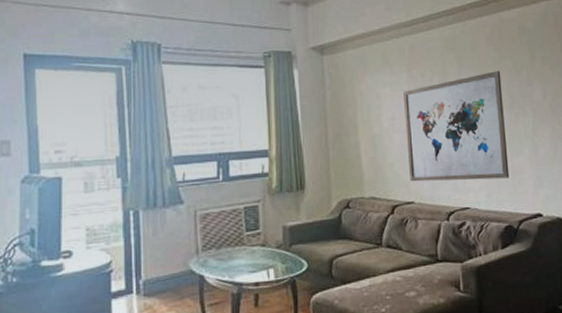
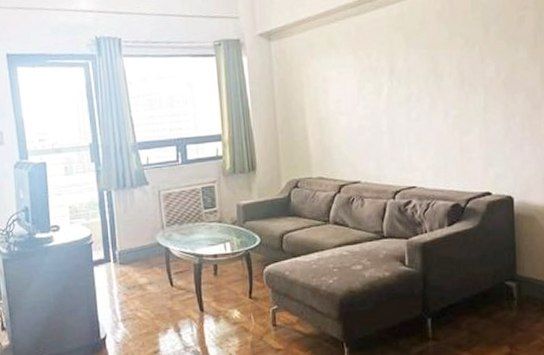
wall art: present [404,71,510,182] -> none [350,48,458,163]

